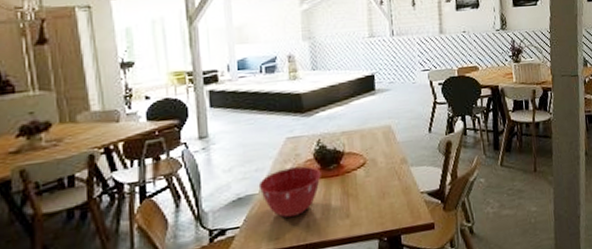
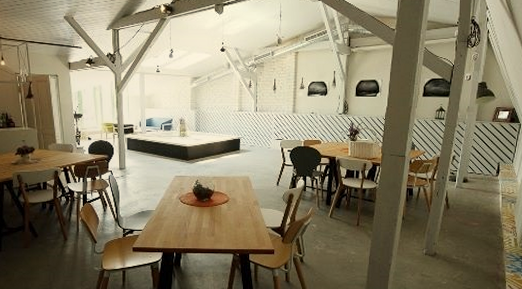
mixing bowl: present [258,166,321,218] -> none [155,197,197,229]

